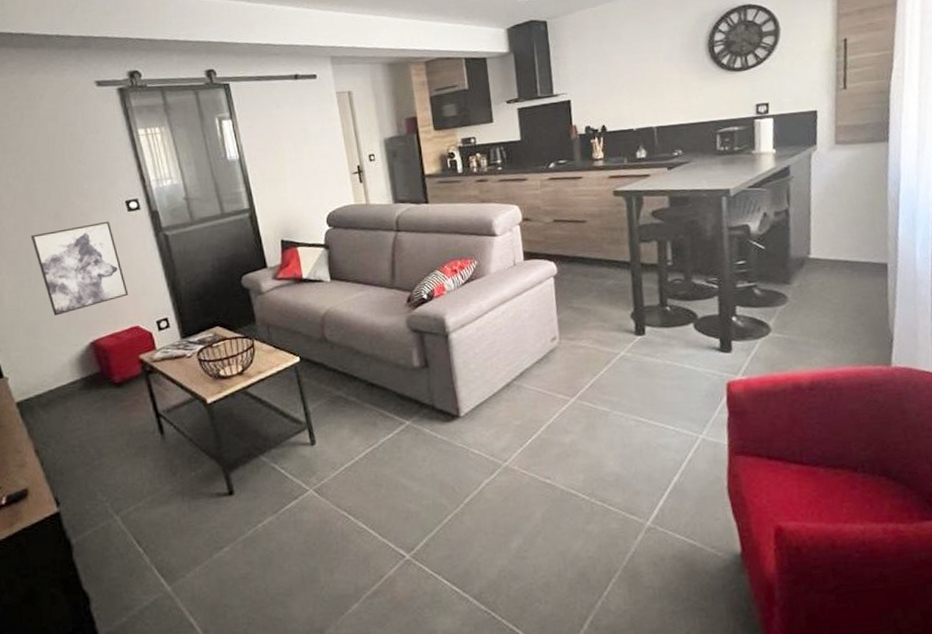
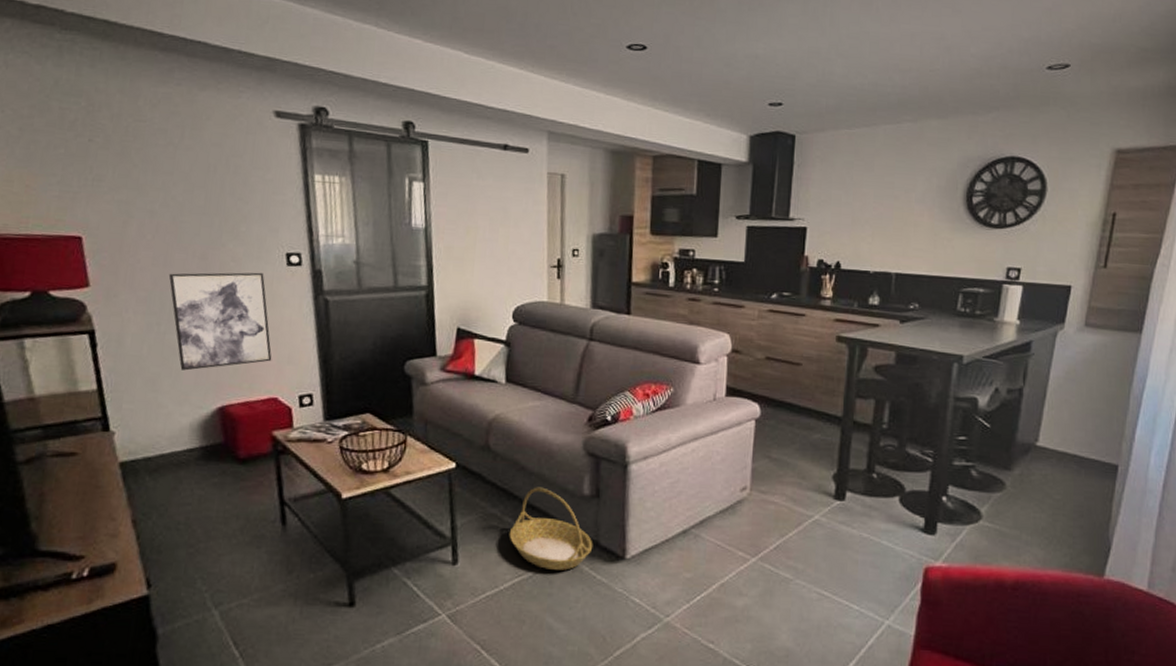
basket: none [355,366,430,437] -> present [509,487,593,570]

